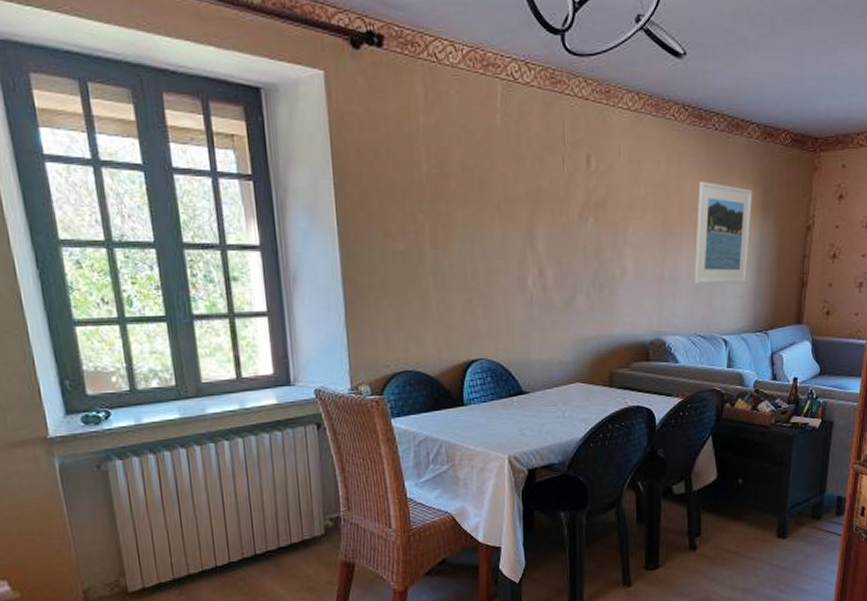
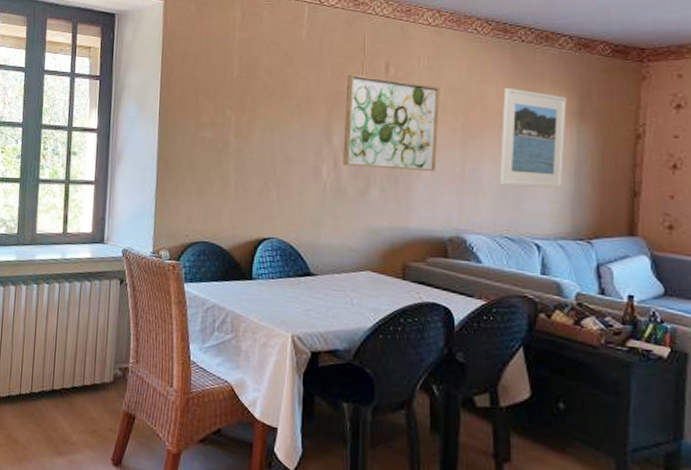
wall art: none [547,168,640,275] -> present [343,74,440,172]

